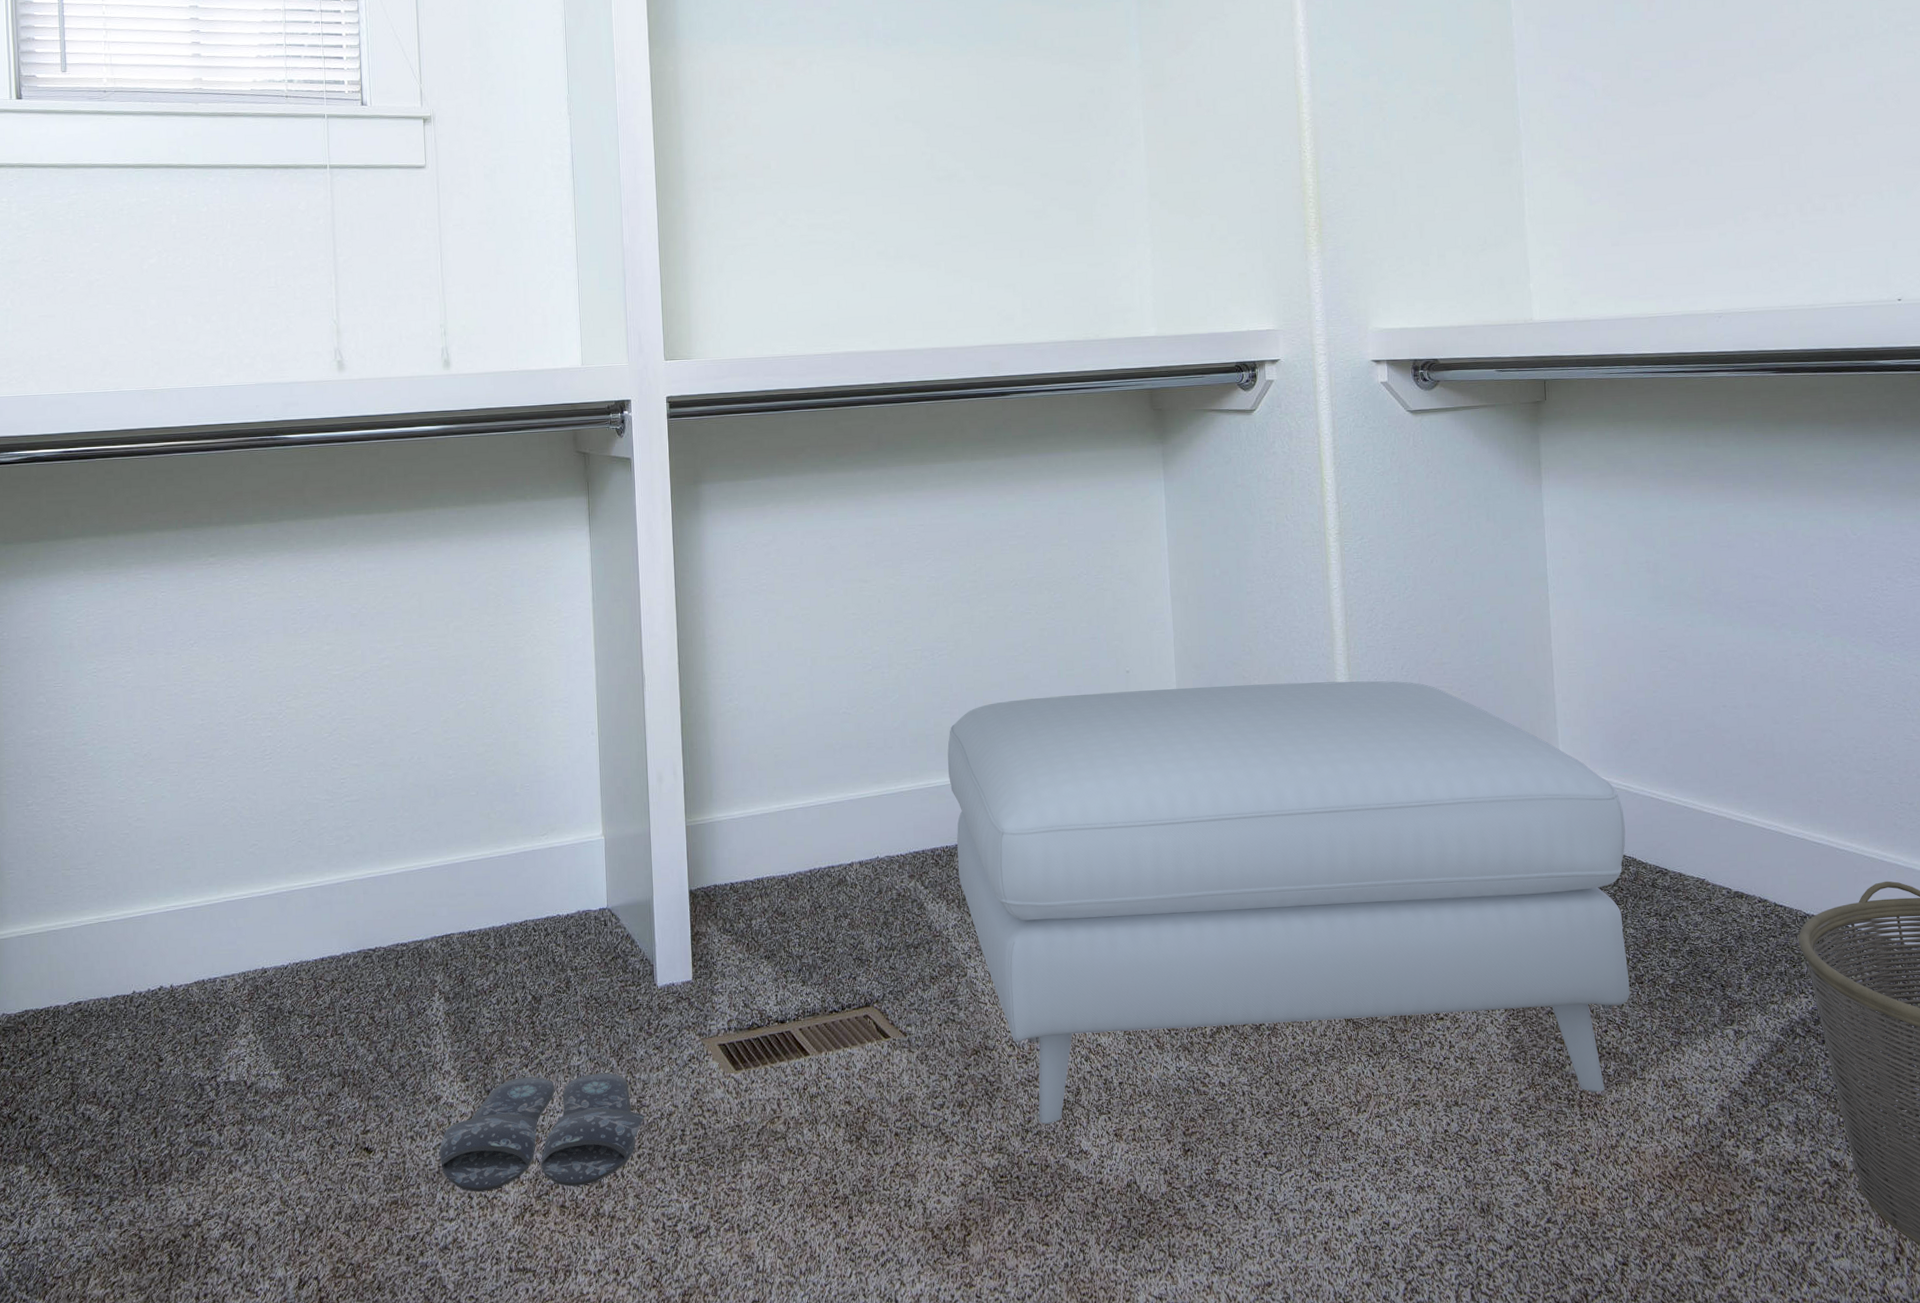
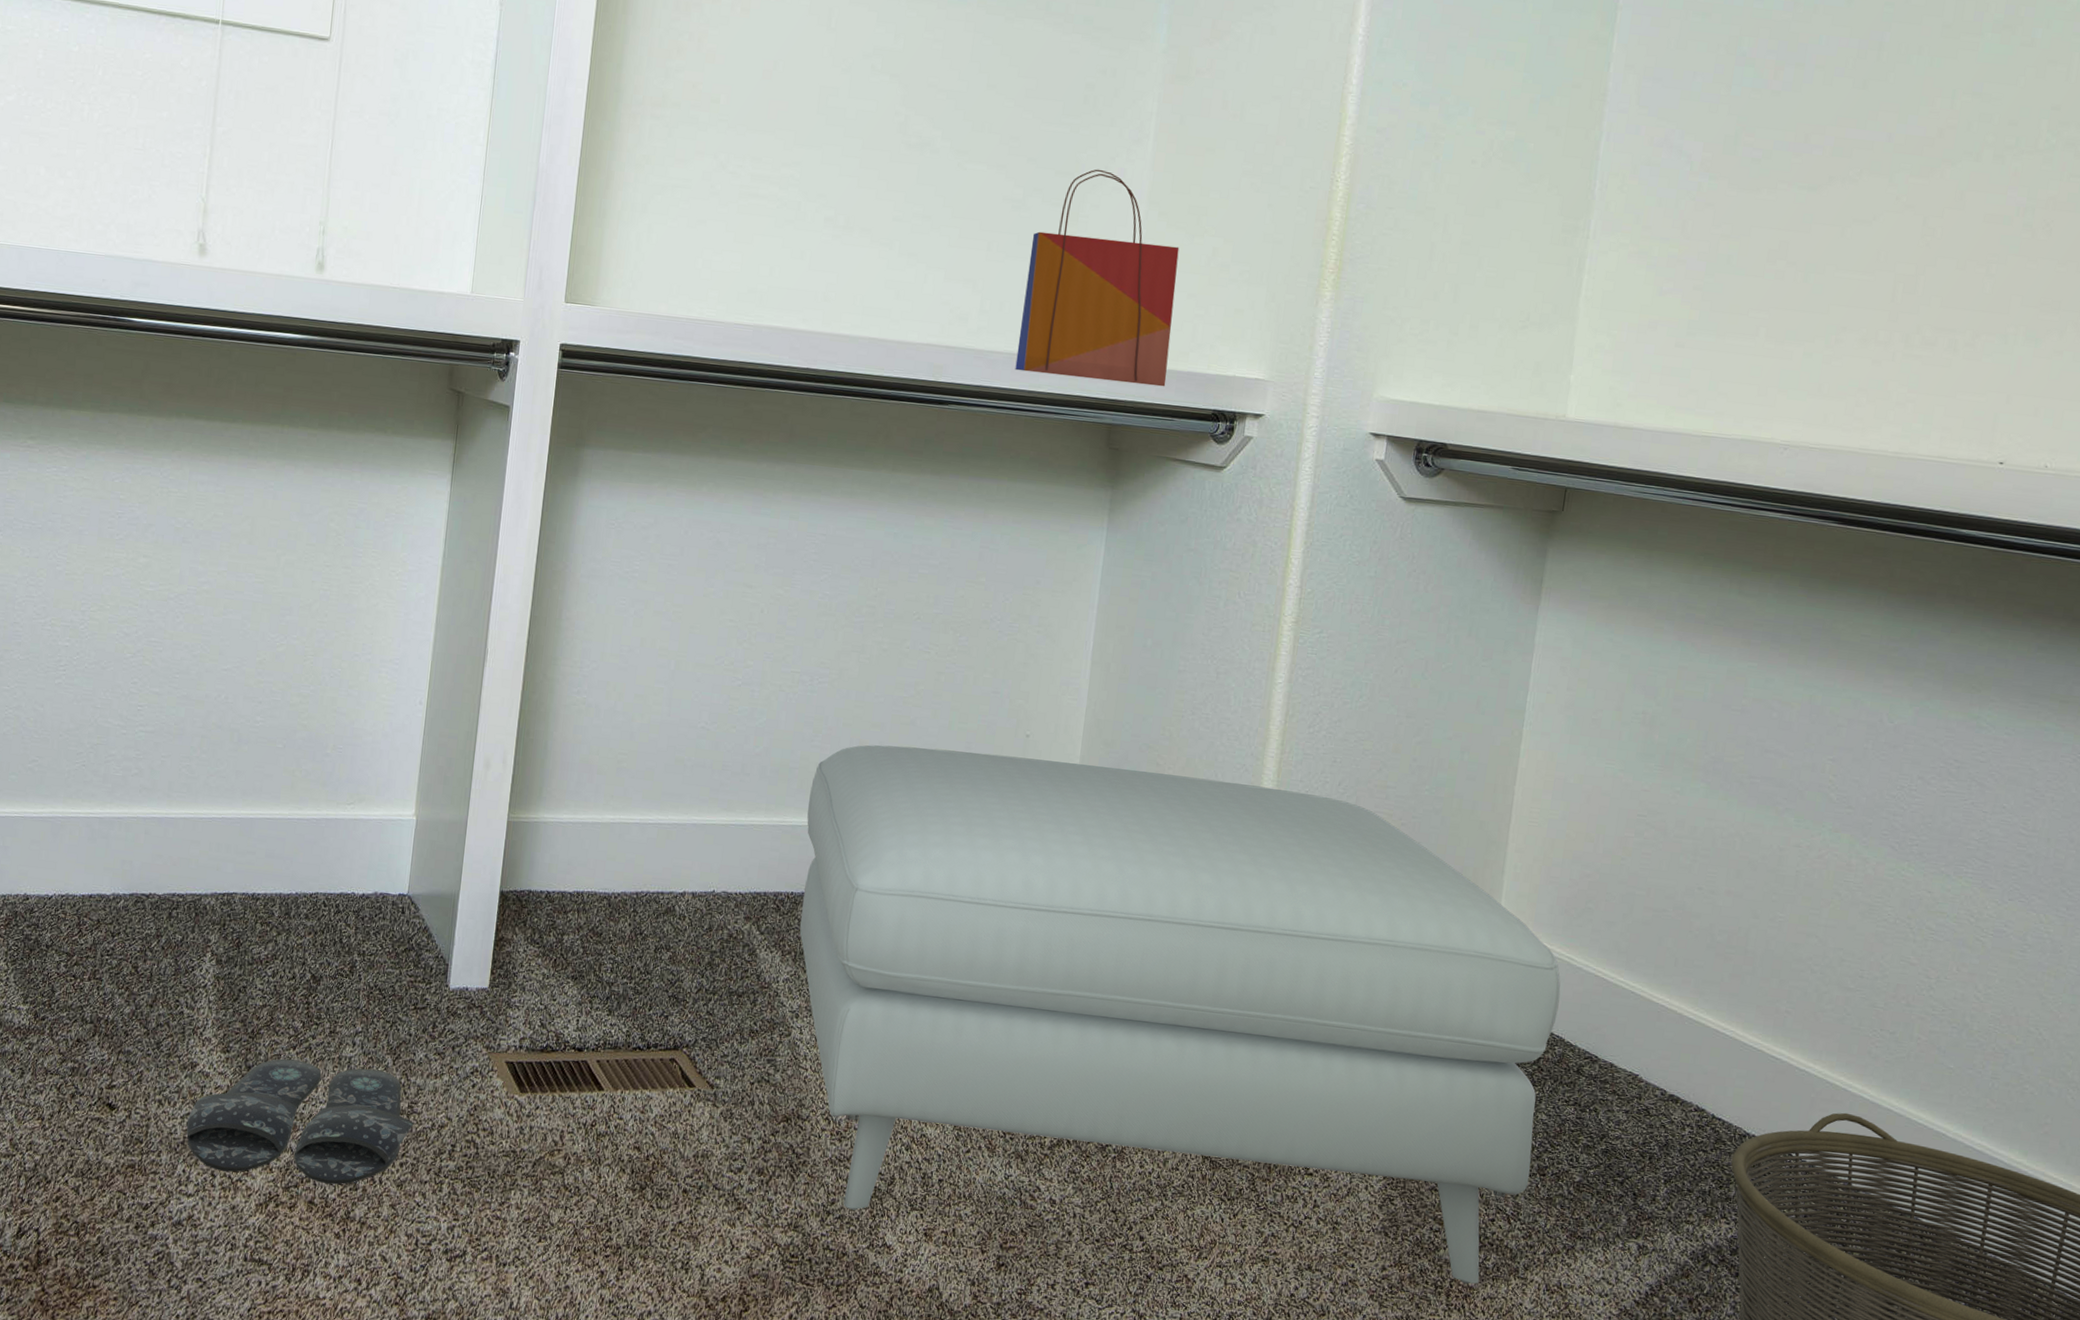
shopping bag: none [1056,173,1192,356] -> present [1015,169,1179,387]

